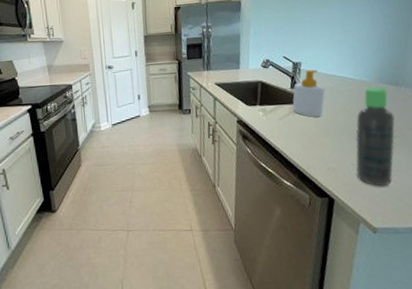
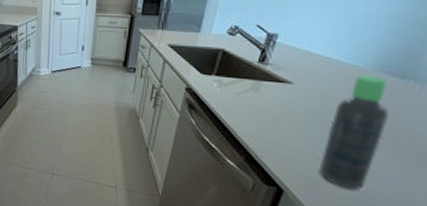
soap bottle: present [292,69,326,117] -> none [255,44,303,99]

